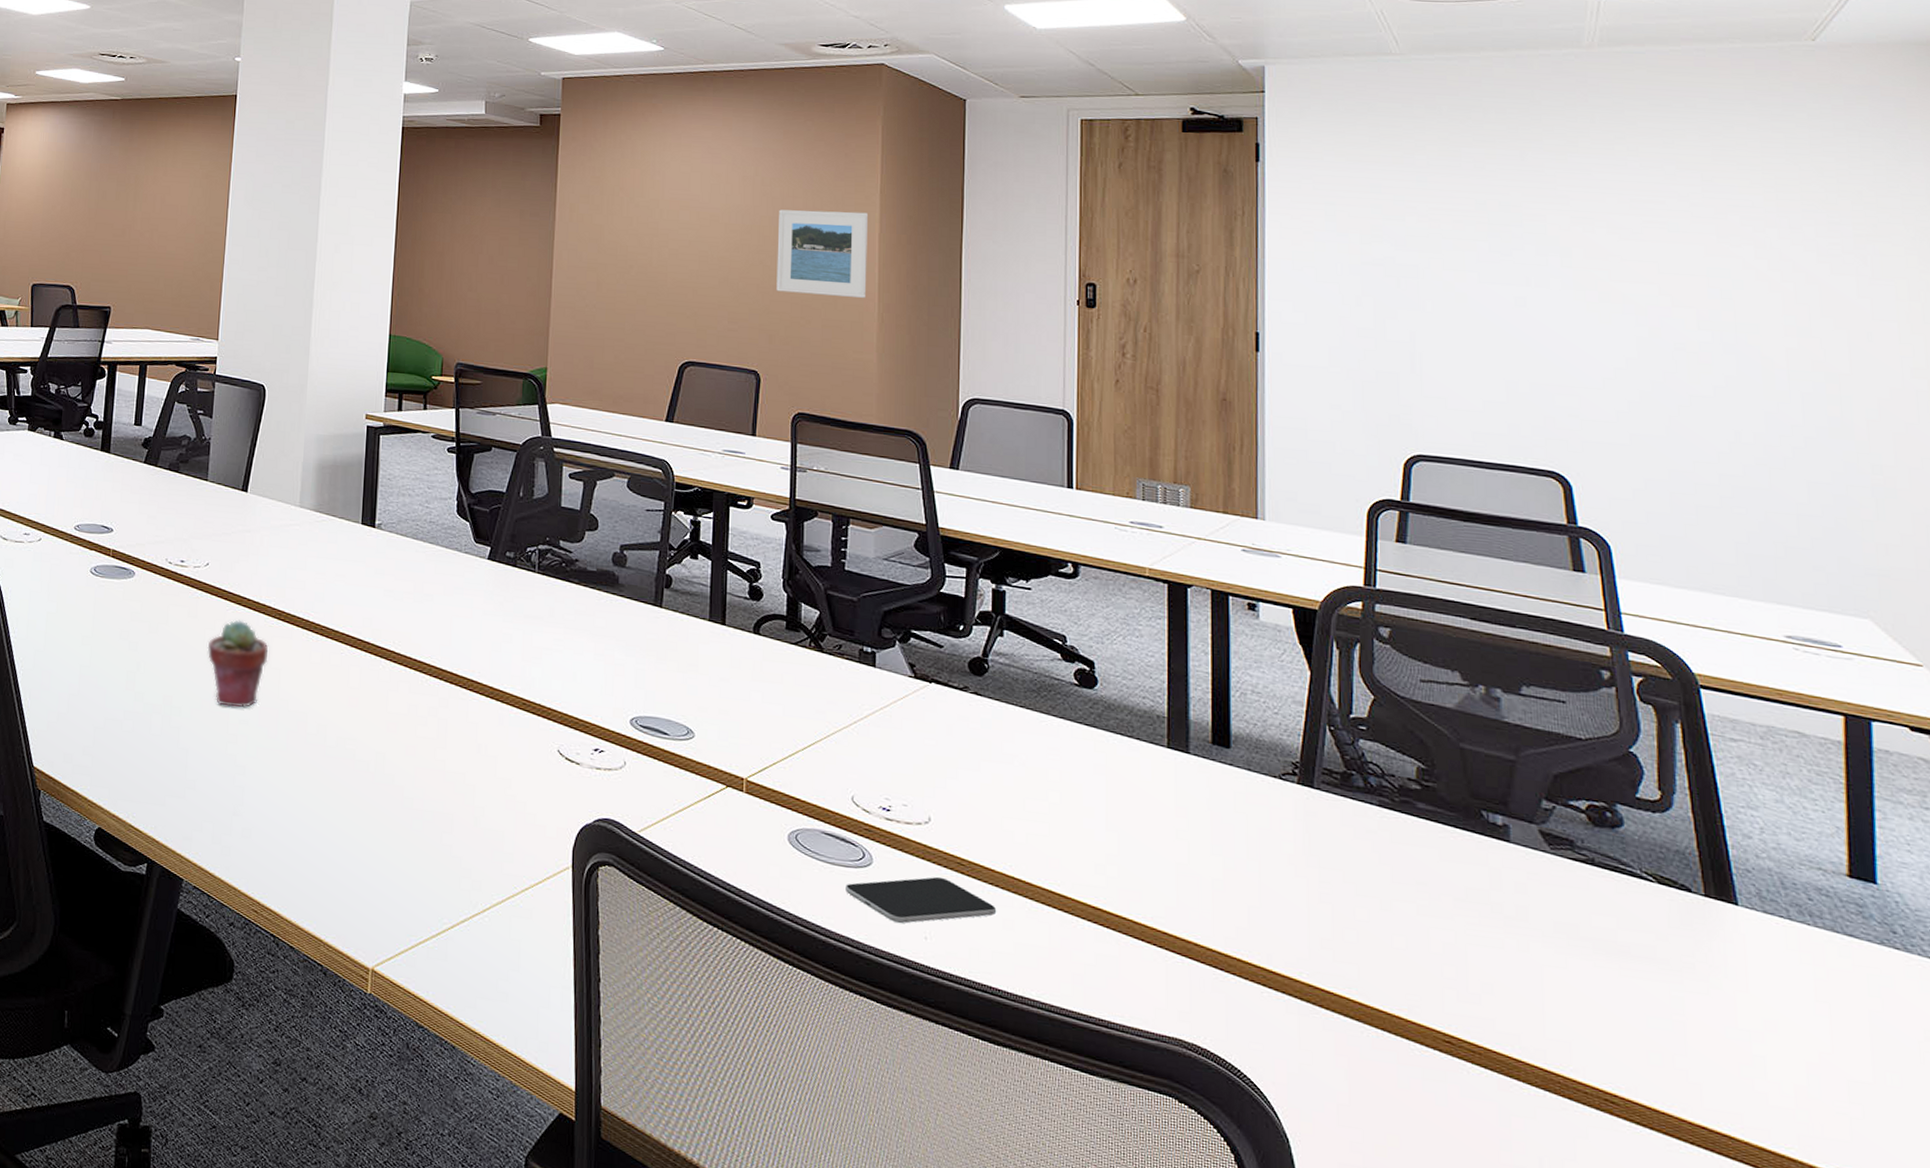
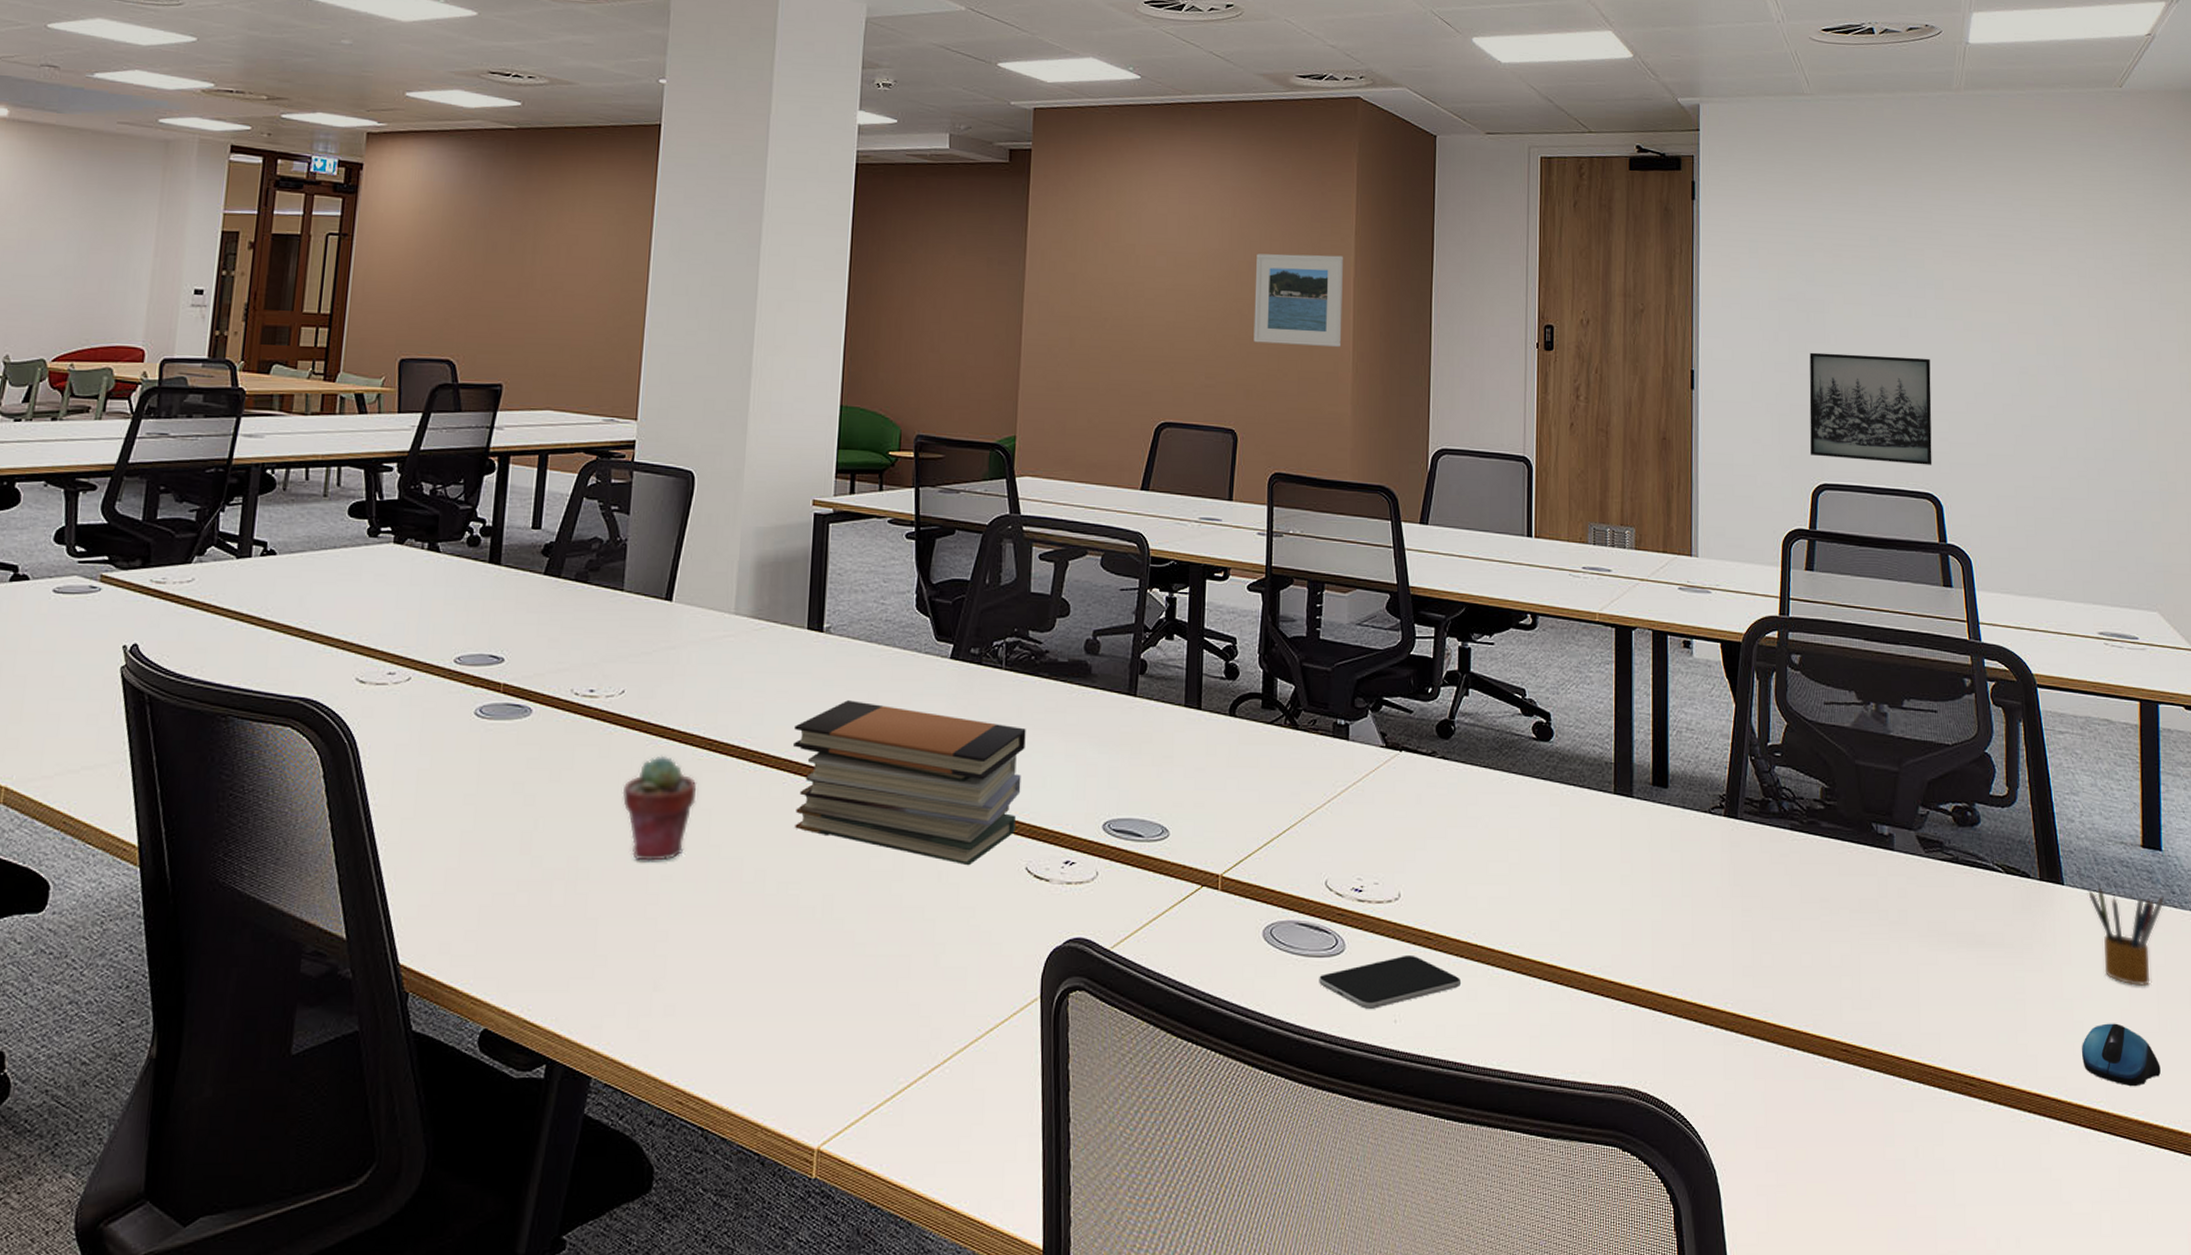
book stack: none [350,588,557,743] -> present [794,700,1026,866]
wall art: none [1400,319,1558,442] -> present [1809,352,1932,465]
computer mouse: none [1763,1063,1877,1140] -> present [2081,1023,2161,1087]
pencil box: none [1772,912,1881,1031] -> present [2088,886,2164,987]

